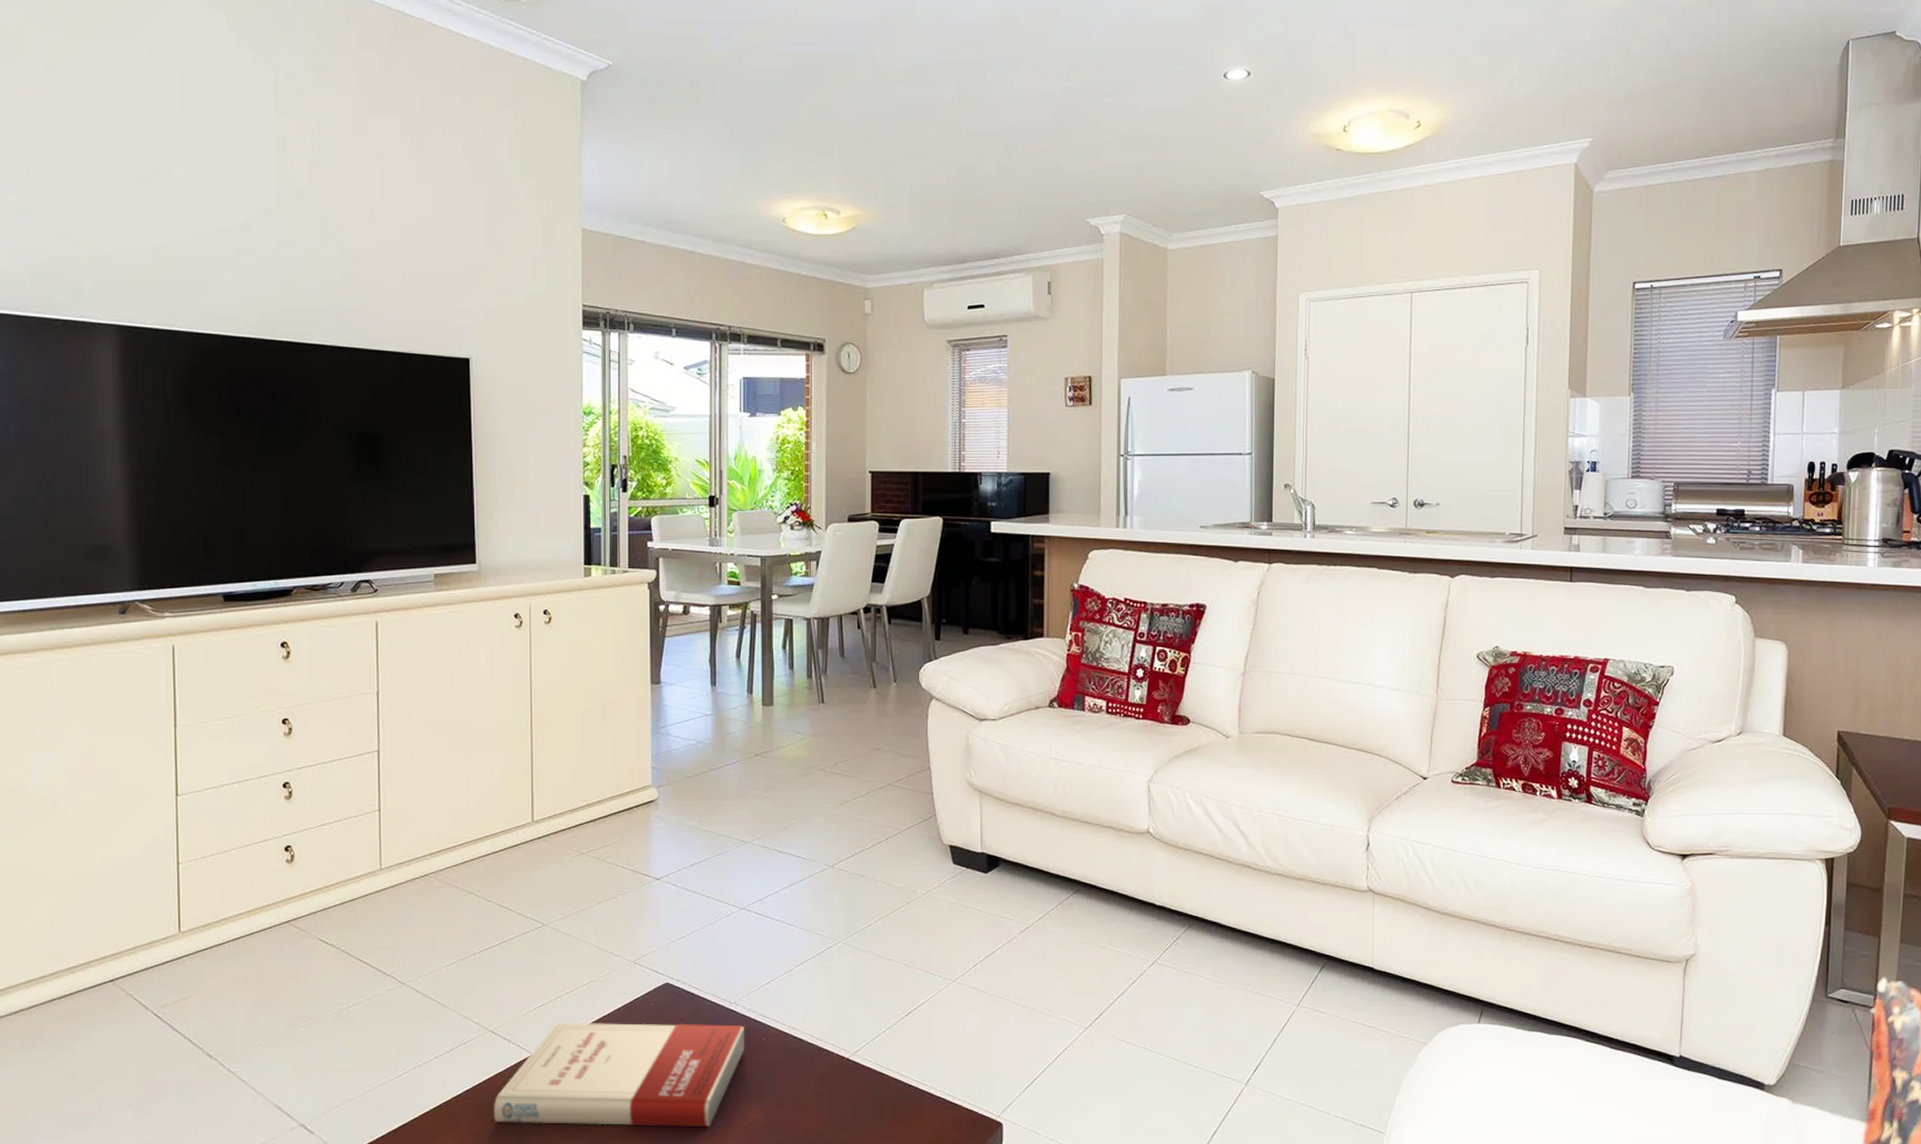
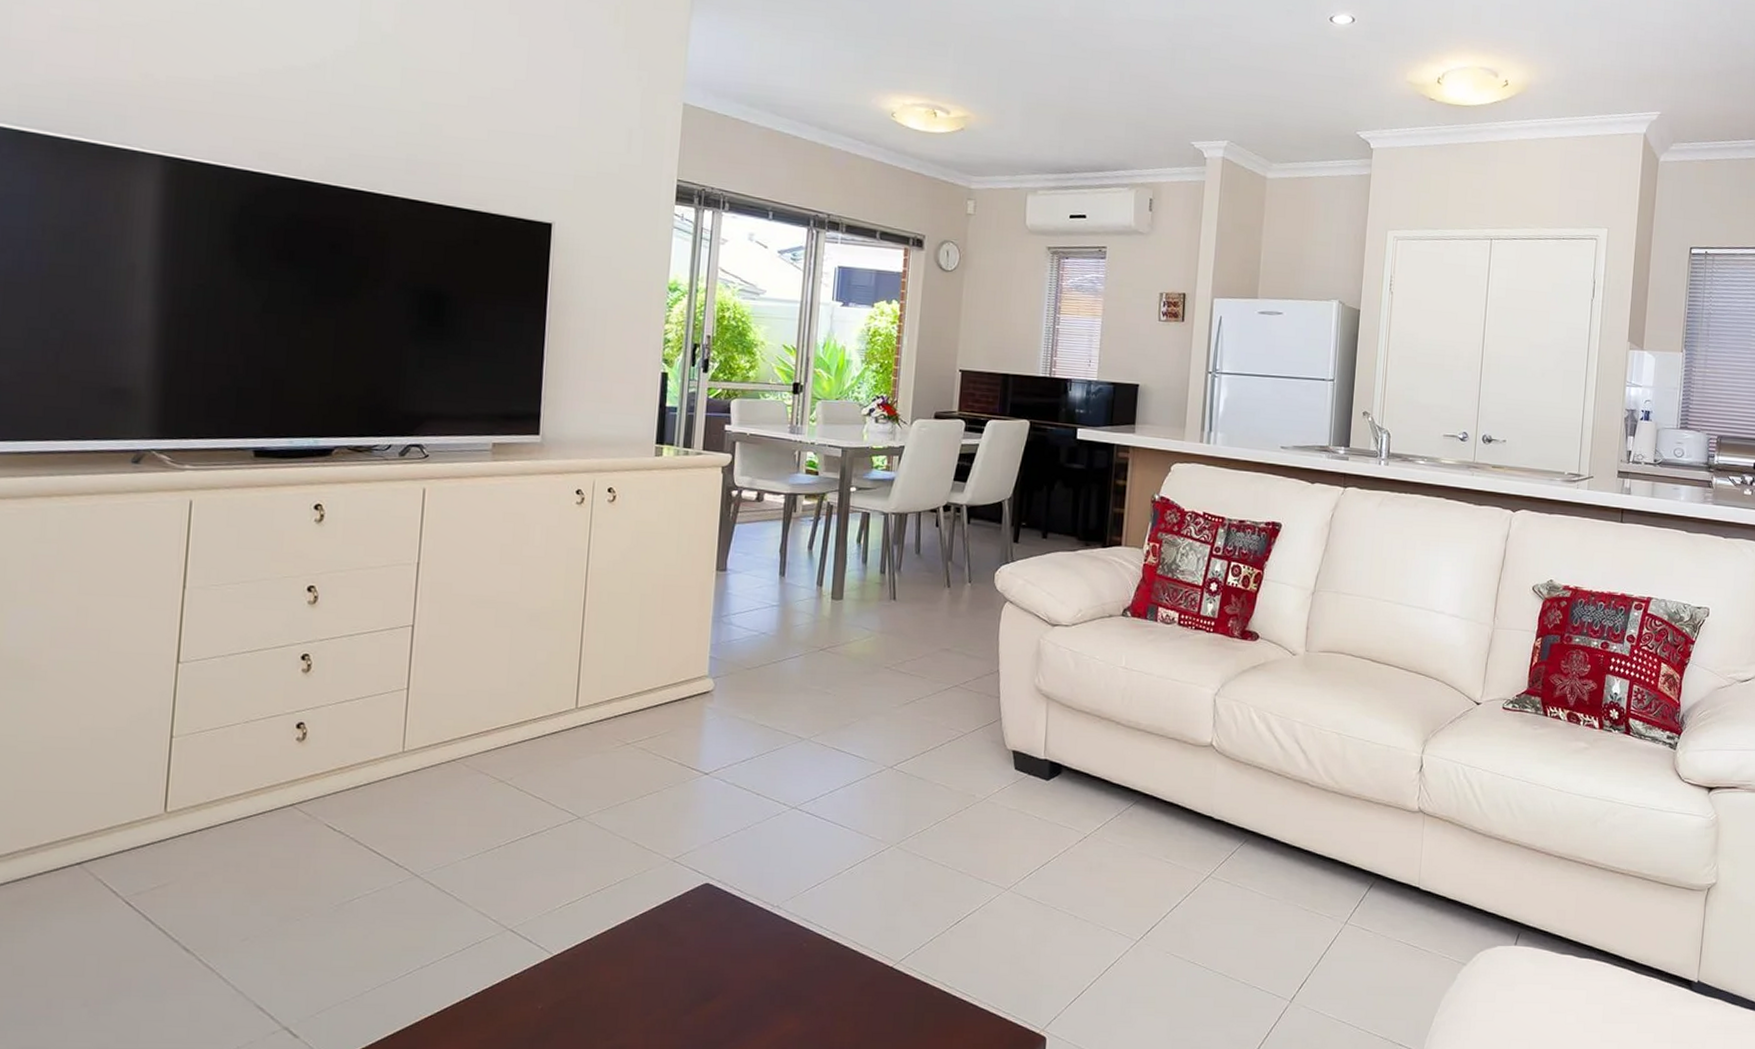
book: present [493,1022,744,1128] -> none [504,922,786,1037]

